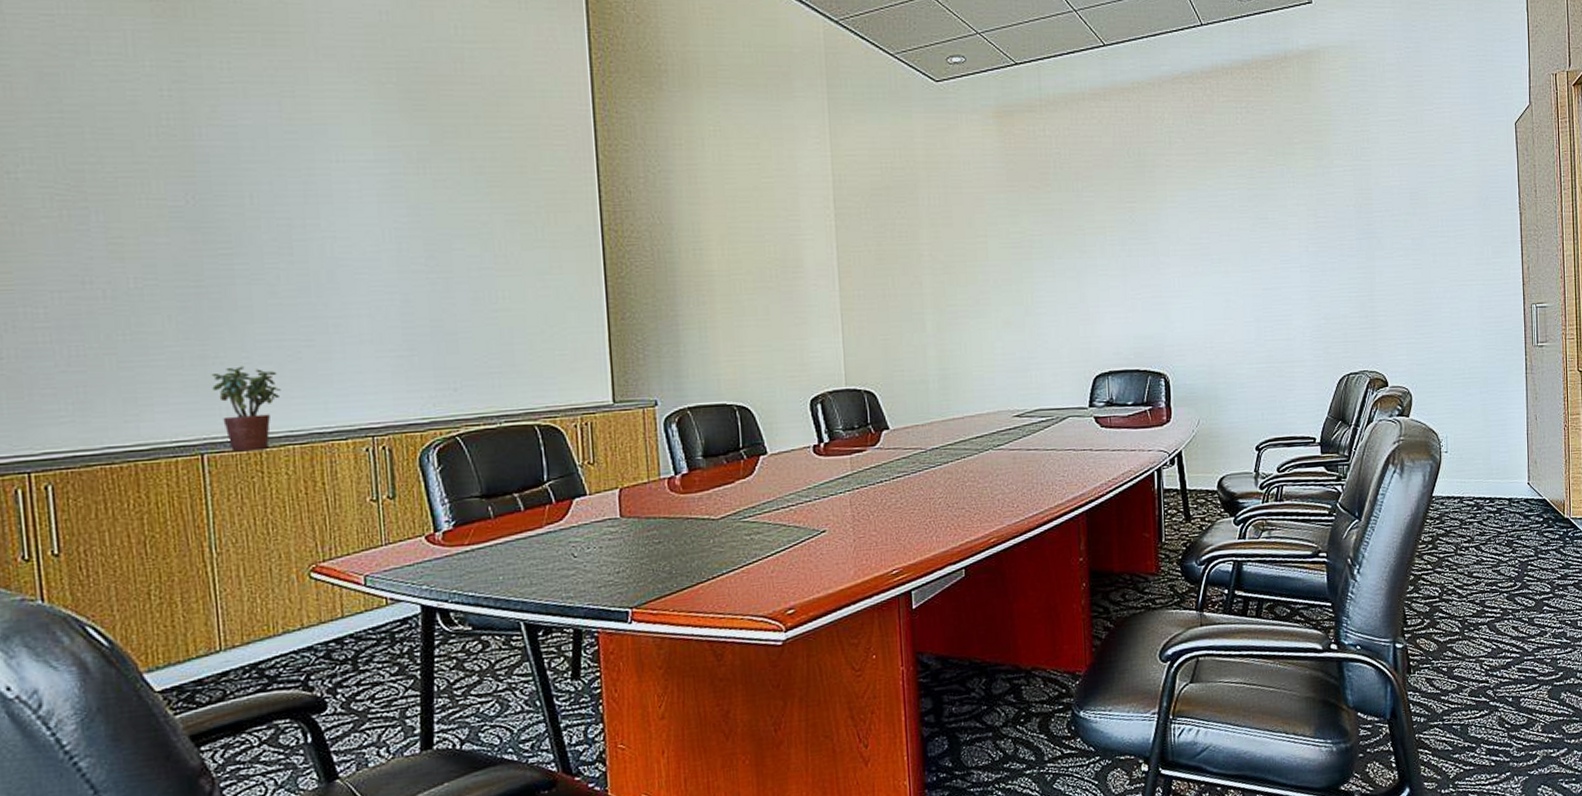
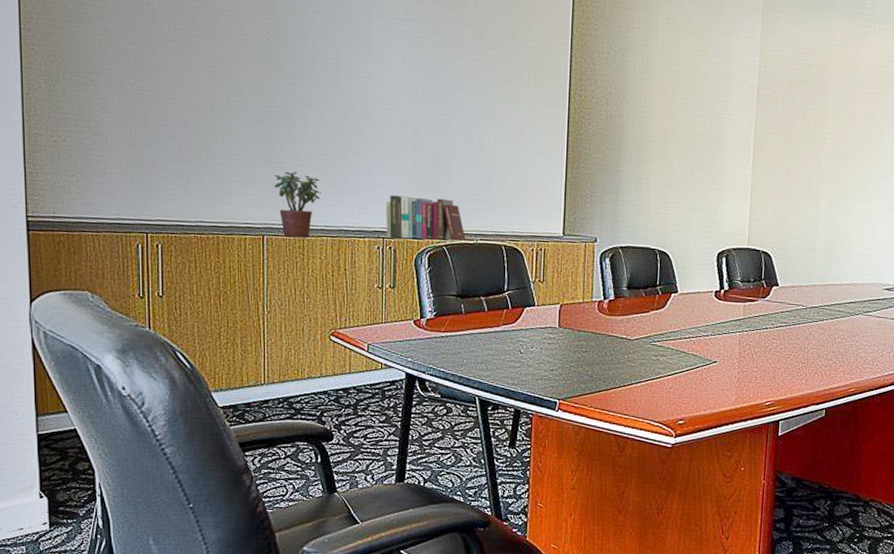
books: none [372,376,486,435] -> present [386,195,466,241]

